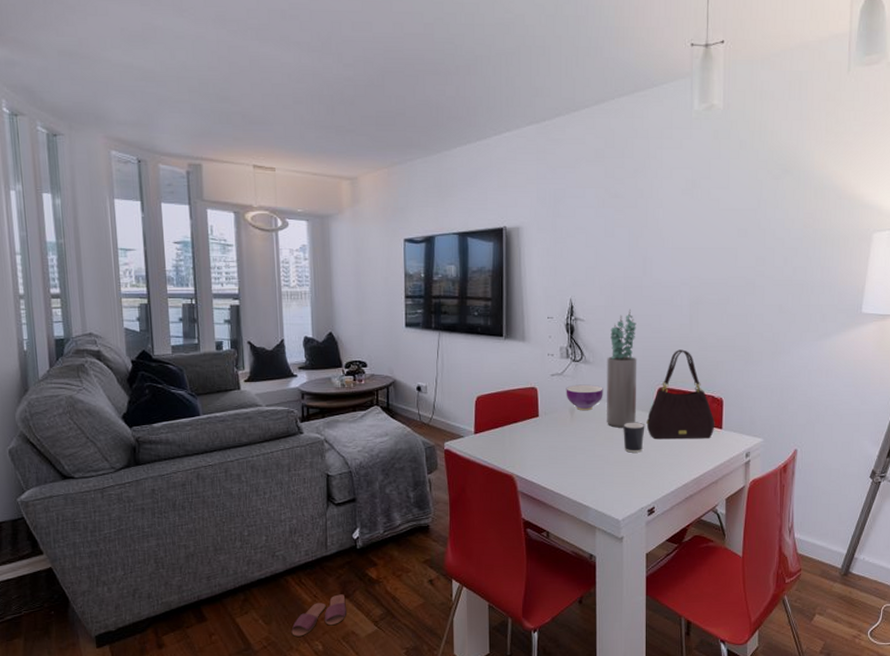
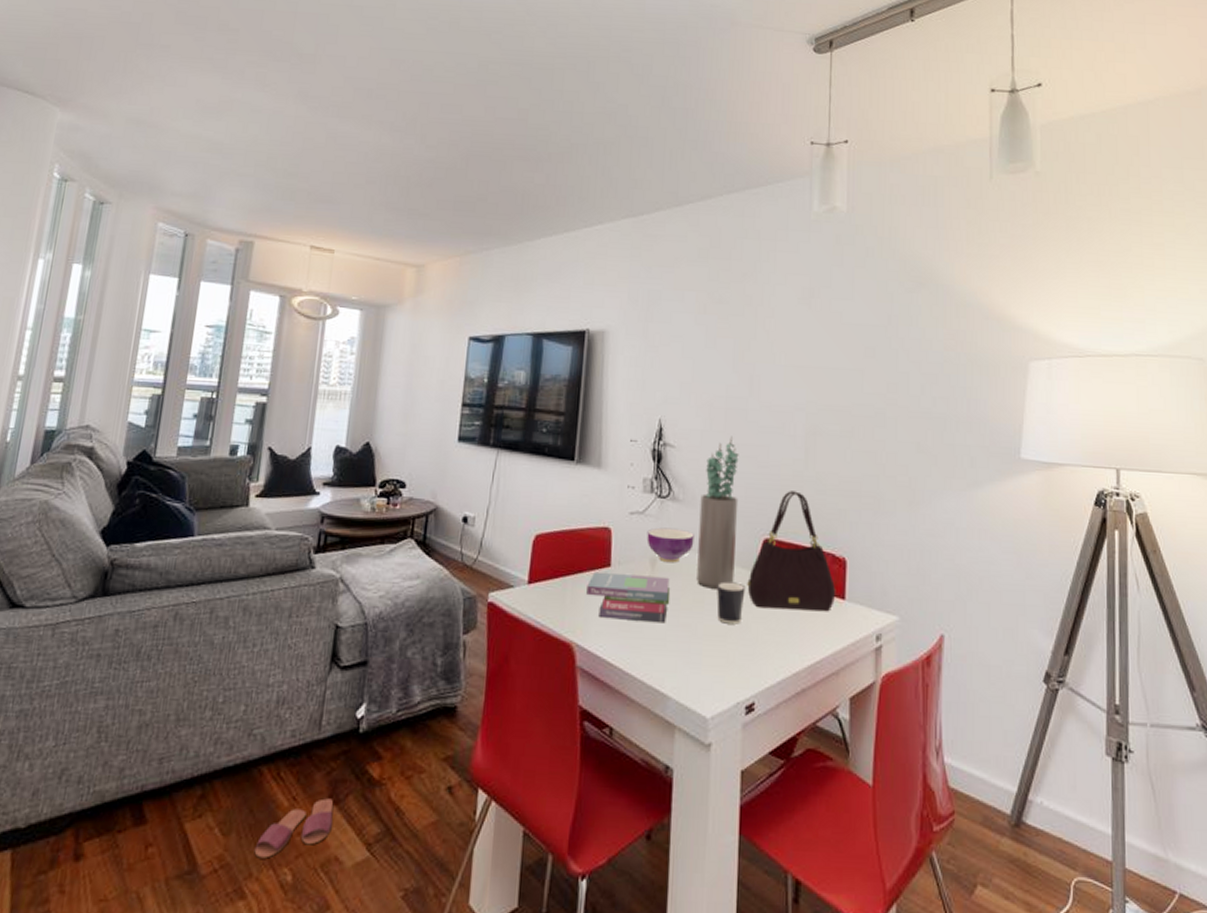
books: none [521,421,587,456] -> present [586,571,671,624]

